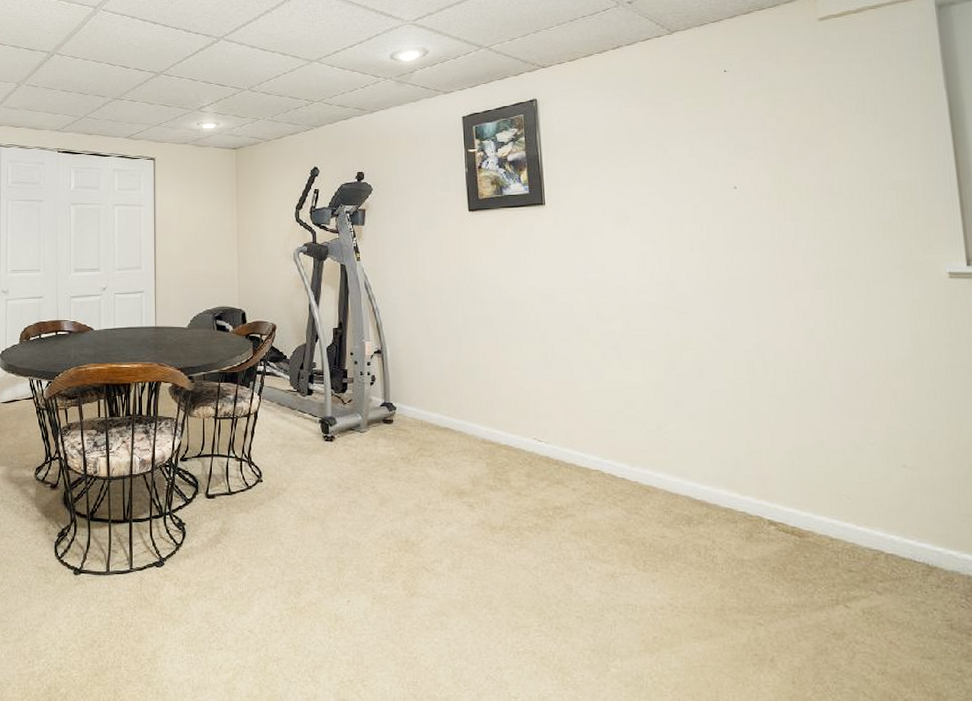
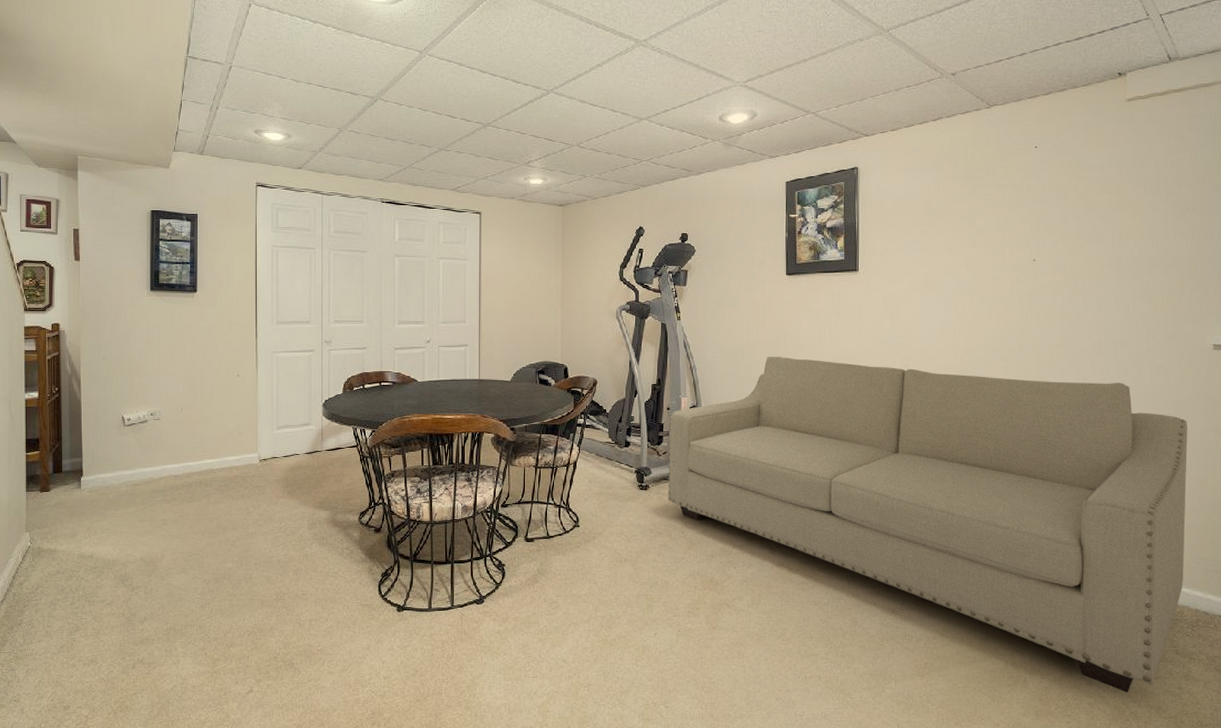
sofa: none [353,296,949,675] -> present [668,356,1188,692]

